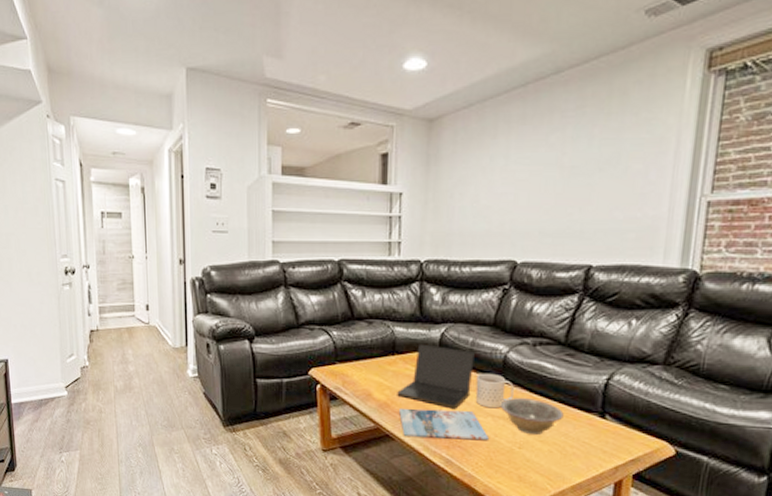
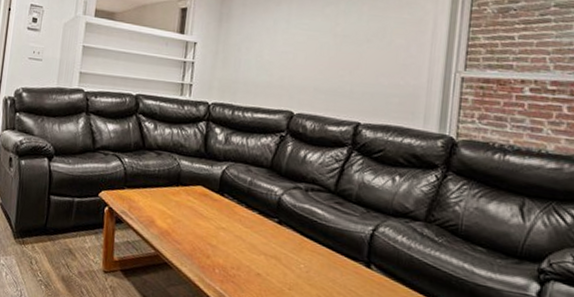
laptop: present [397,343,475,409] -> none [178,178,252,244]
magazine: present [399,408,490,441] -> none [178,238,262,279]
mug: present [475,373,514,409] -> none [250,212,287,248]
decorative bowl: present [500,398,564,435] -> none [272,238,332,278]

